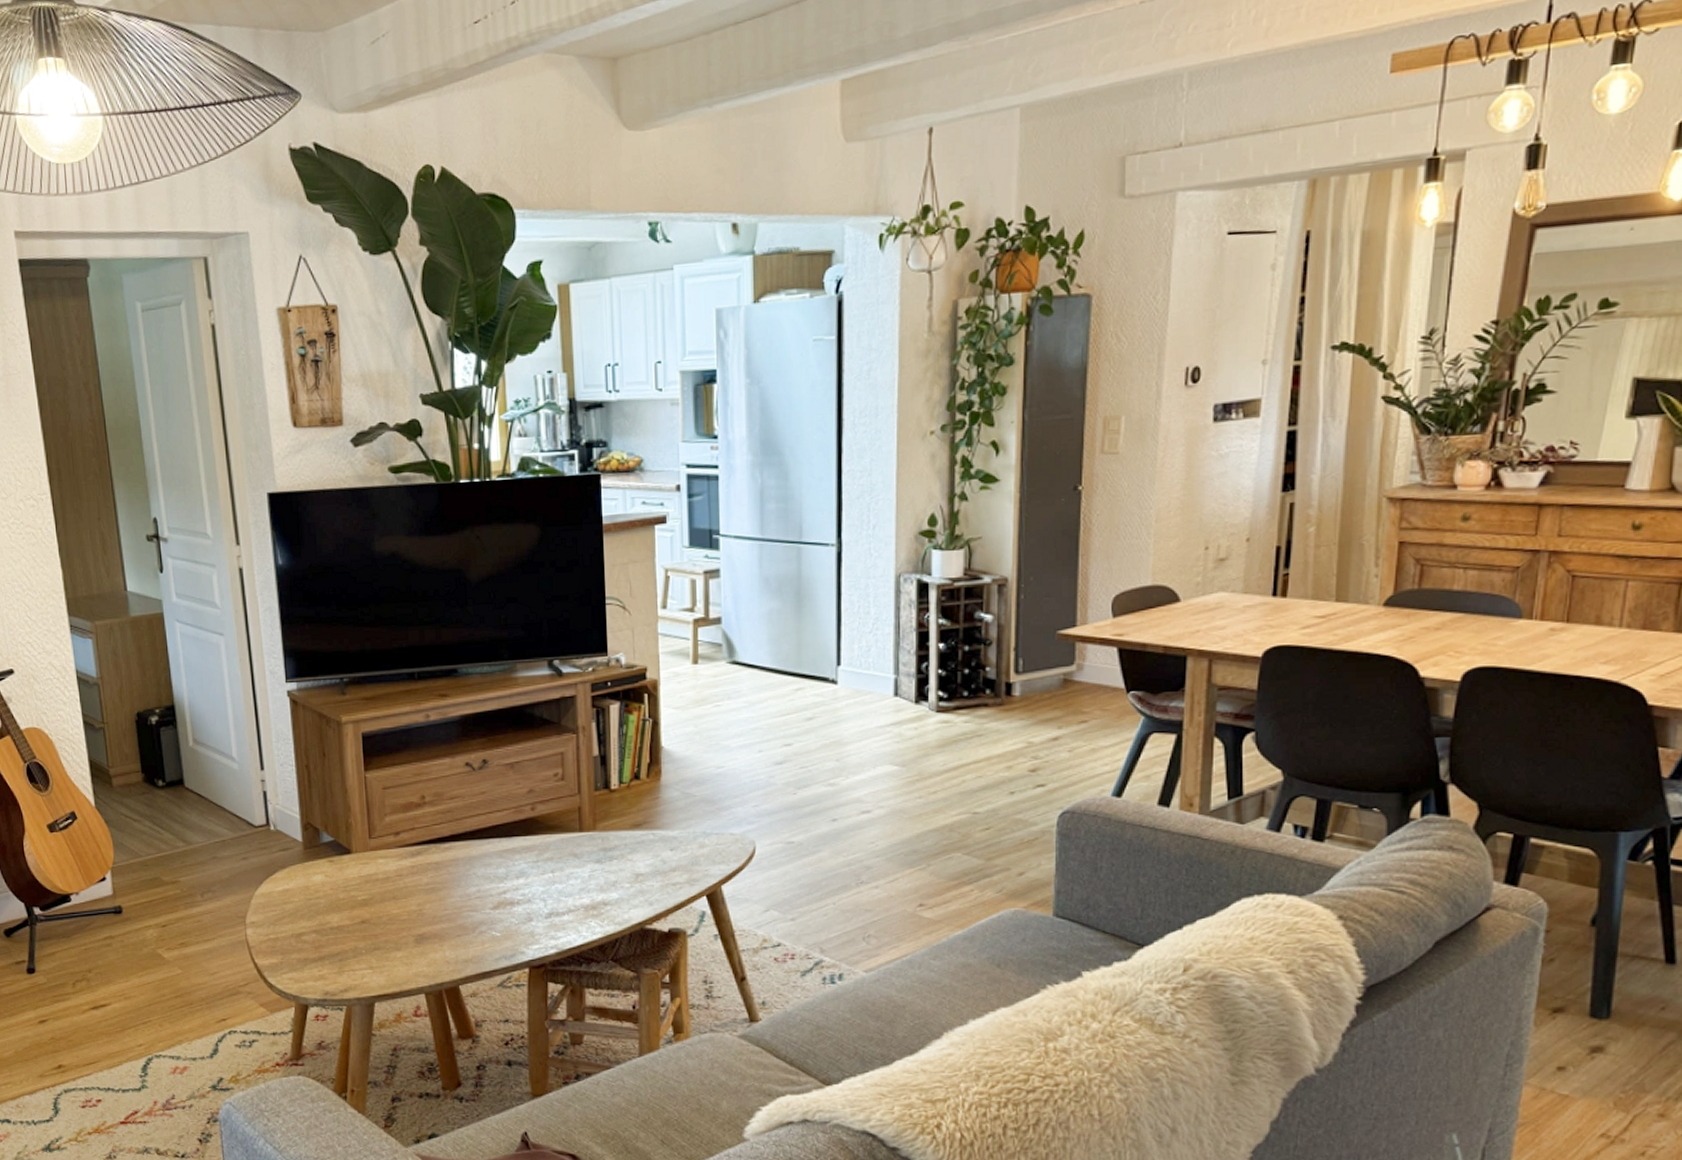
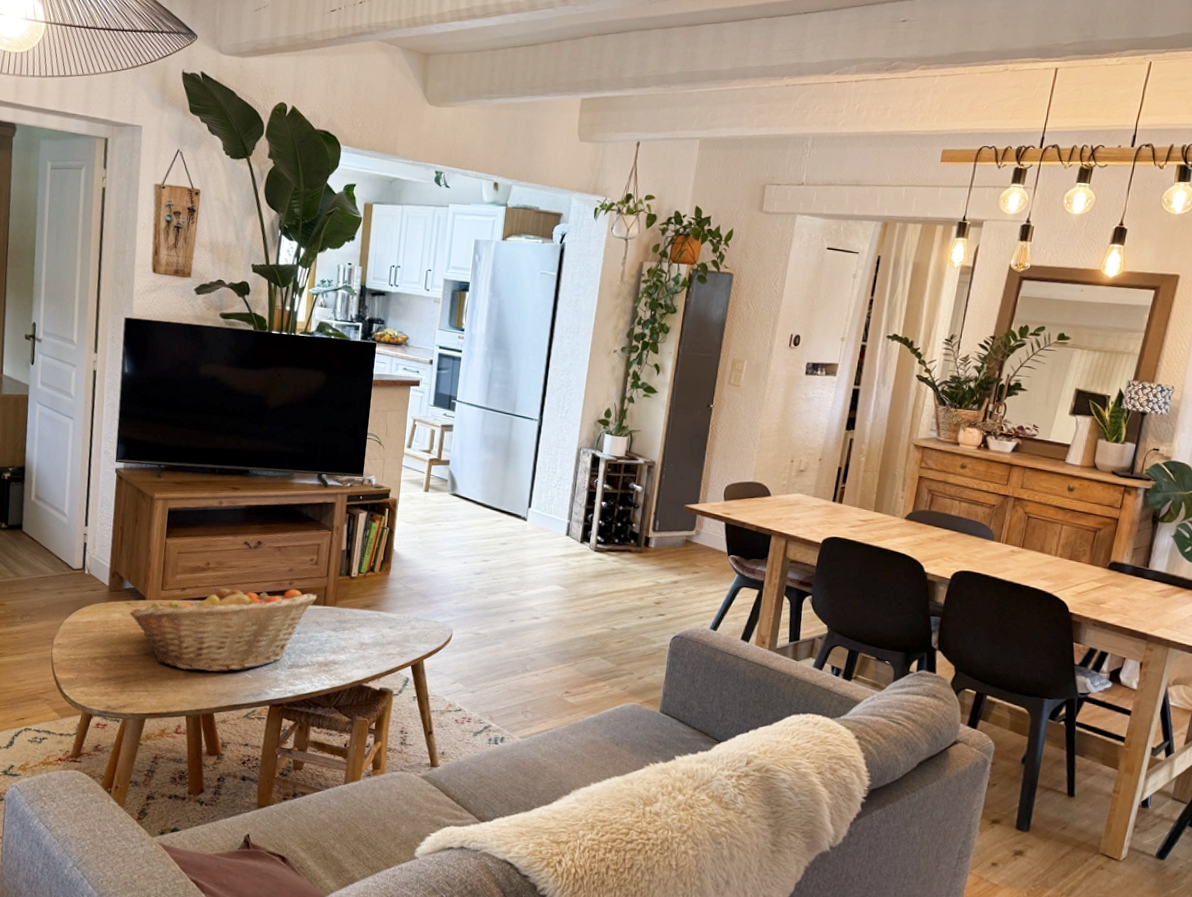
fruit basket: none [334,815,570,936] -> present [129,584,317,673]

